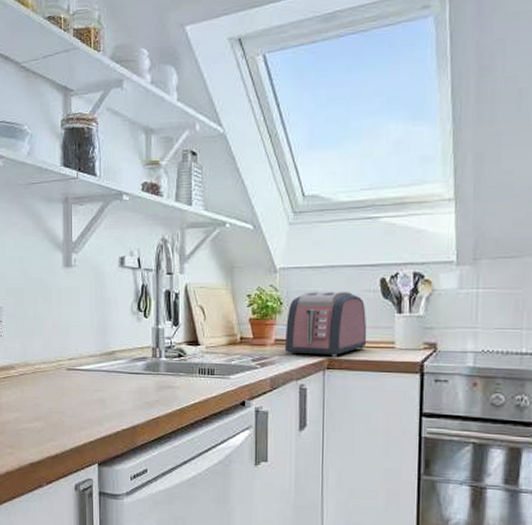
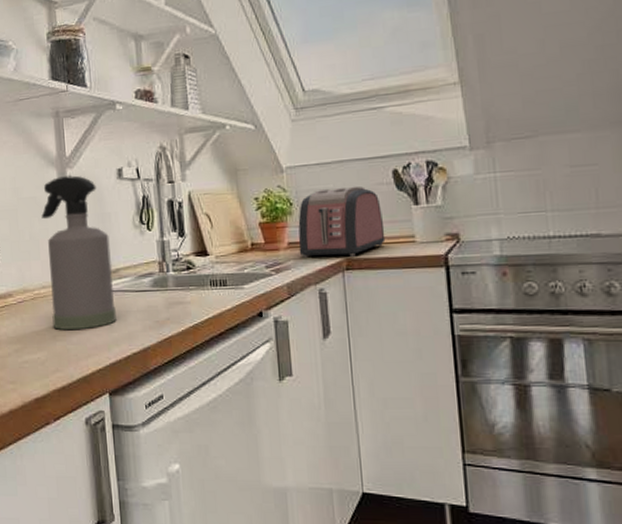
spray bottle: none [46,260,109,405] -> present [41,175,116,331]

